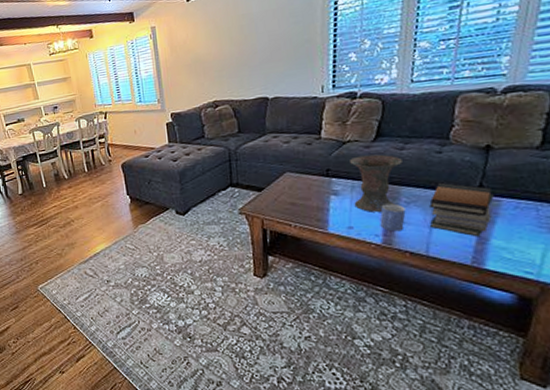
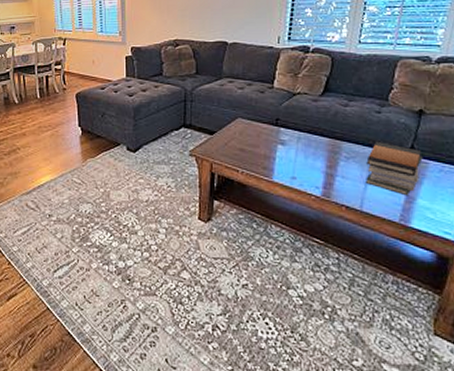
vase: present [348,154,402,212] -> none [297,108,345,165]
mug: present [380,203,406,232] -> none [321,157,345,185]

